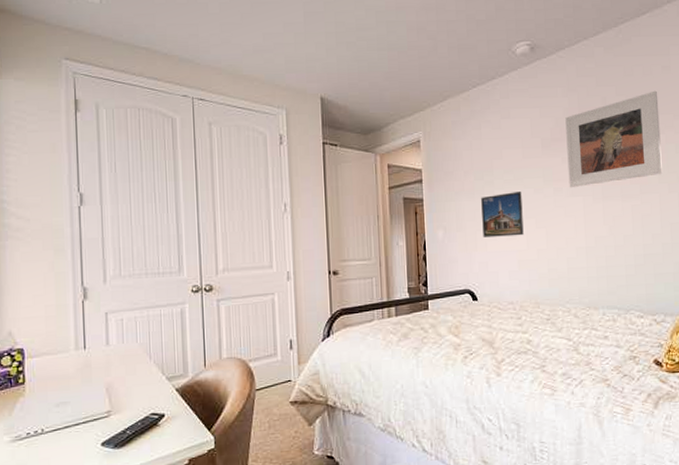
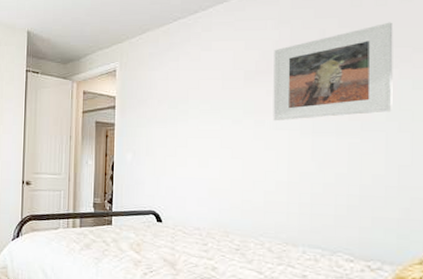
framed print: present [481,192,524,237] -> none [173,122,218,165]

